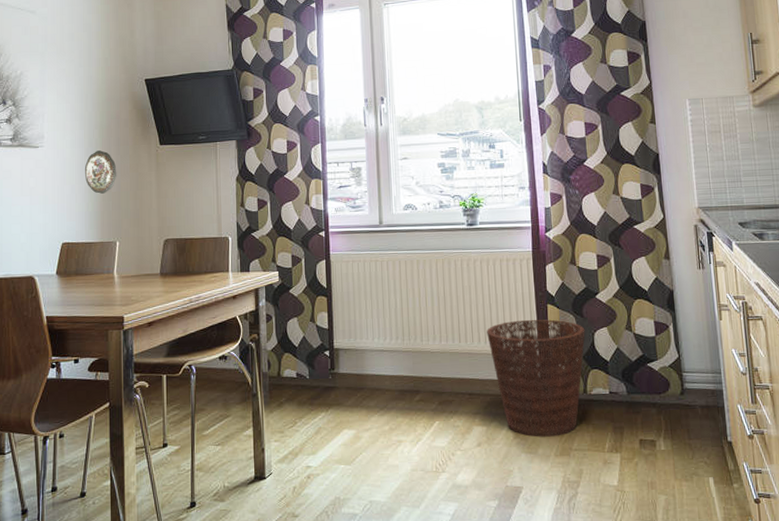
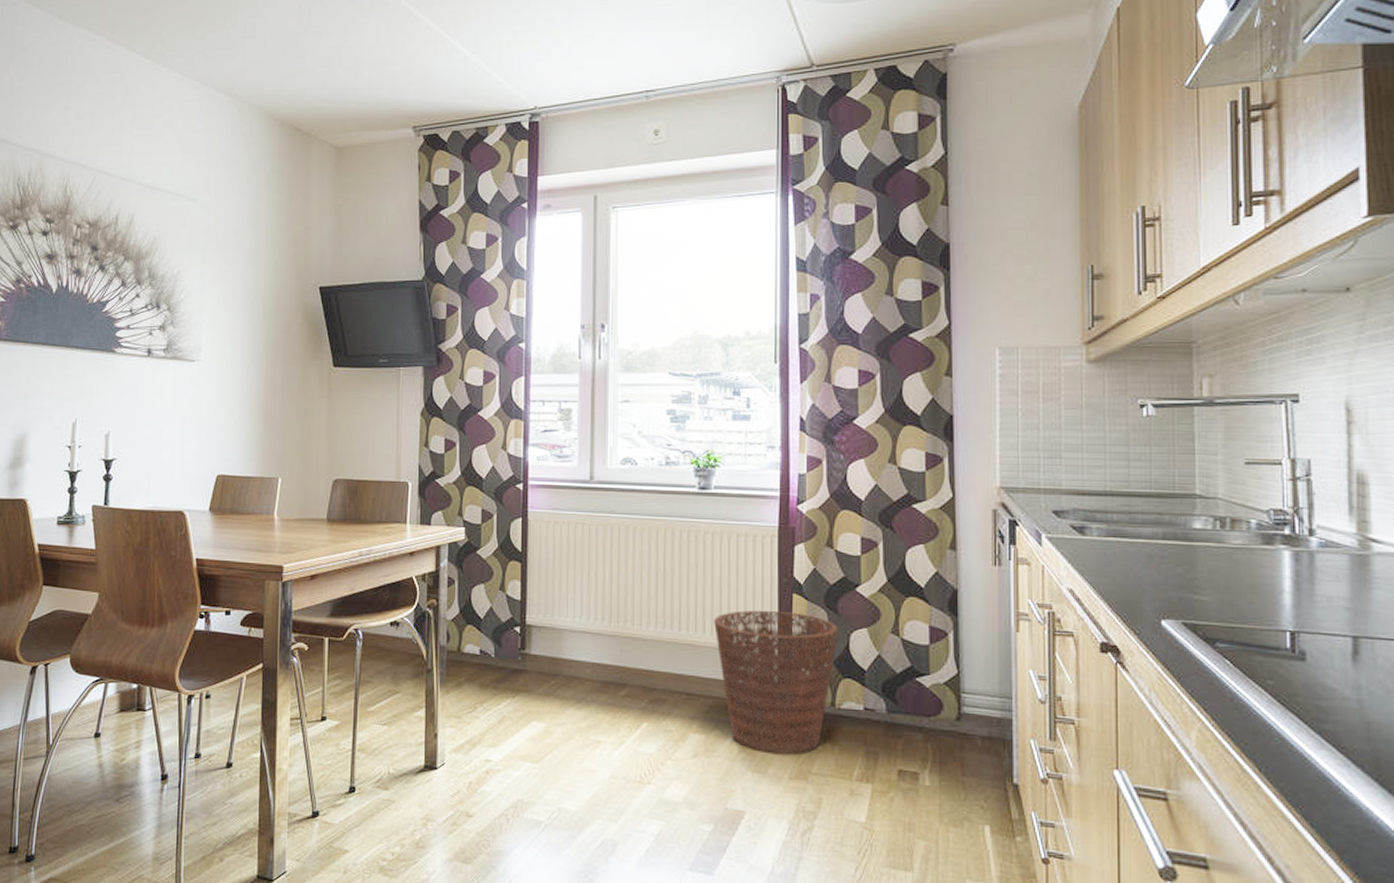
decorative plate: present [84,150,117,194] -> none [245,369,283,420]

